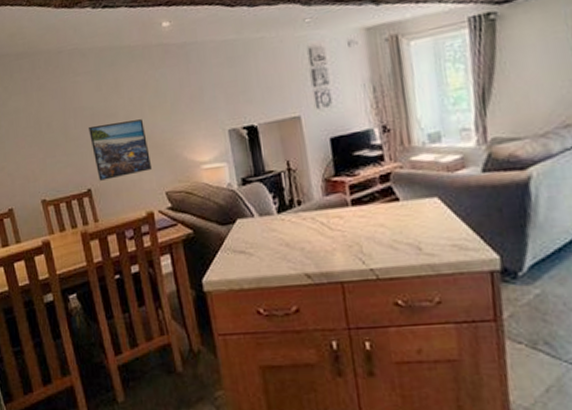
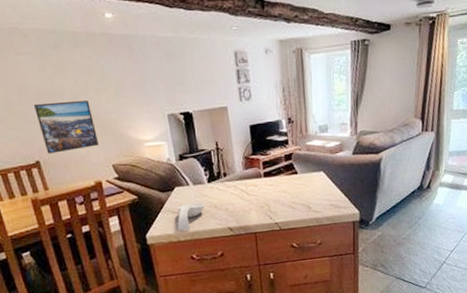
spoon rest: none [239,238,274,276] -> present [177,202,204,231]

